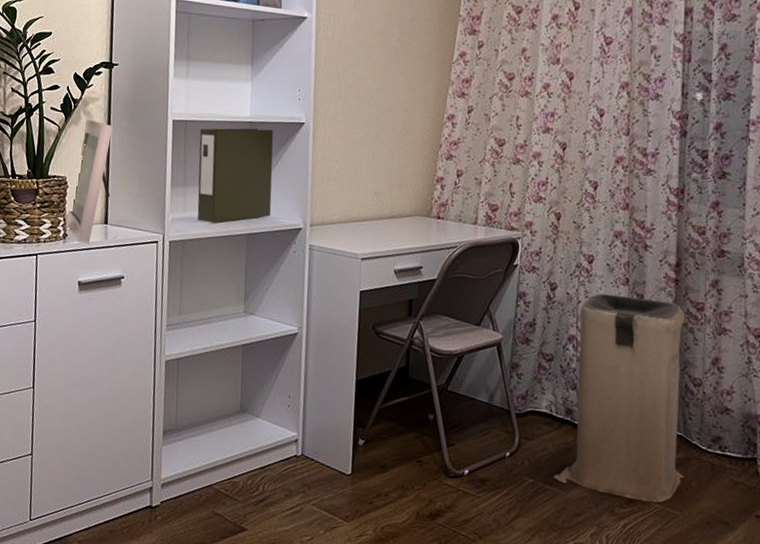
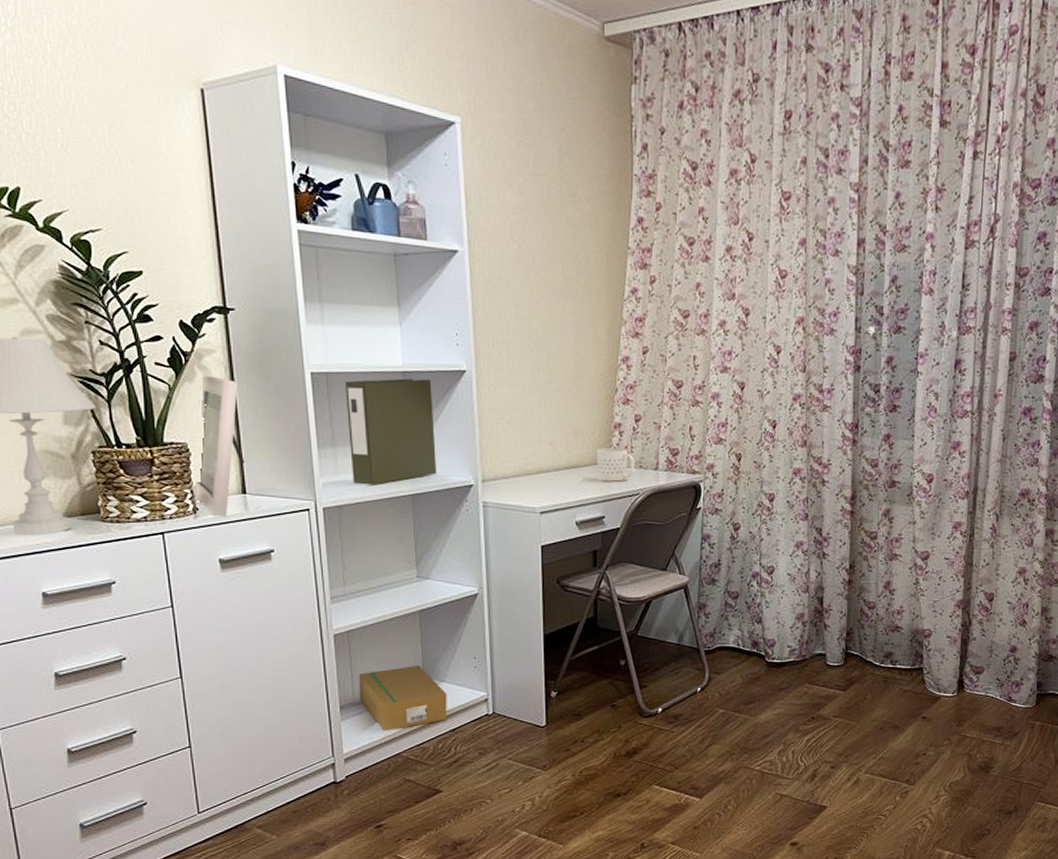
box: none [180,398,261,462] -> present [358,666,447,732]
mug: none [417,200,455,234] -> present [596,447,635,482]
laundry basket: present [554,293,686,503] -> none [743,530,861,717]

